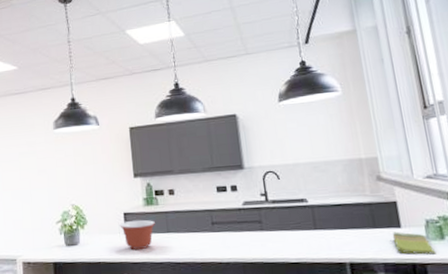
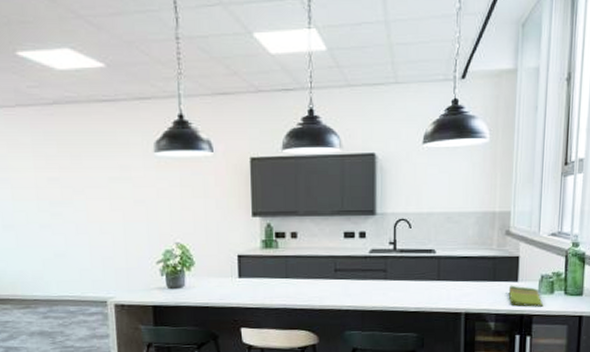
mixing bowl: present [119,219,155,251] -> none [232,263,273,296]

